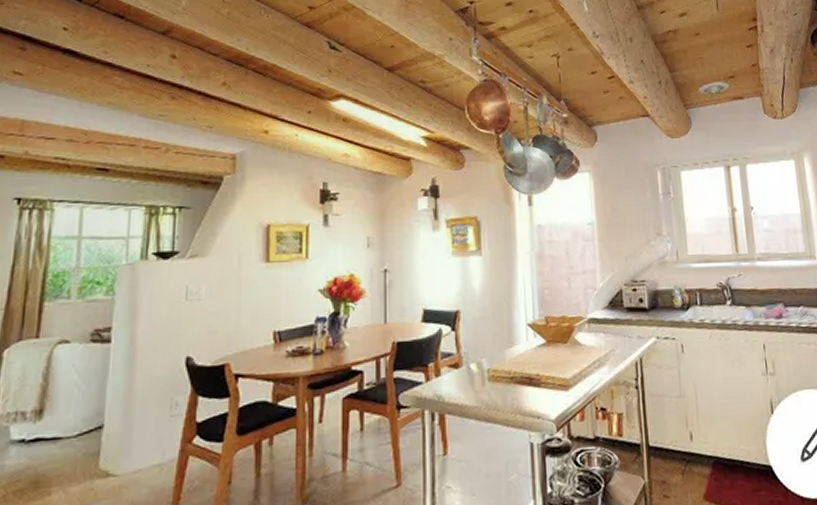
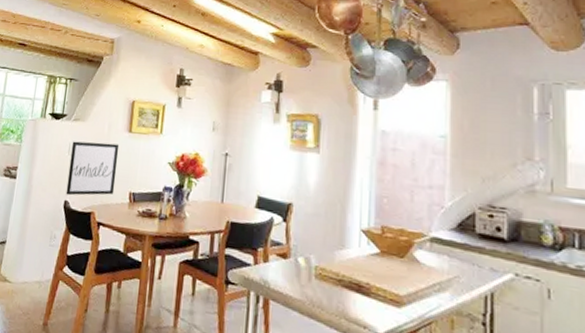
wall art: none [187,278,255,350] -> present [65,141,120,196]

